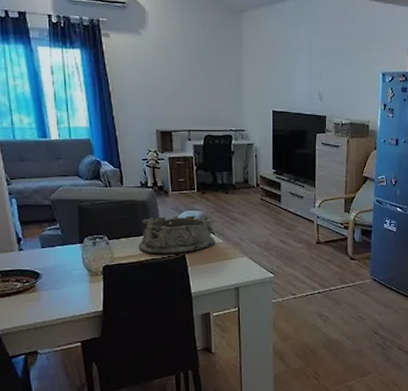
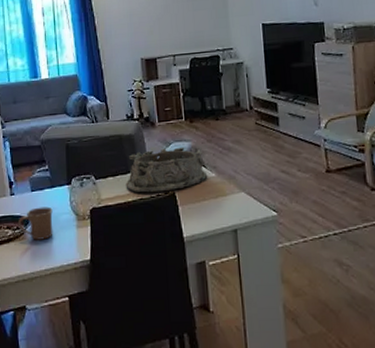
mug: none [27,262,65,293] -> present [17,206,53,240]

